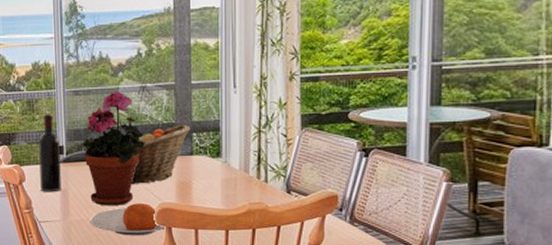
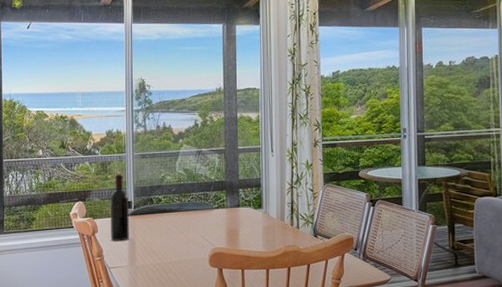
potted plant: present [82,91,145,205] -> none [148,155,201,251]
plate: present [90,203,167,236] -> none [153,249,219,277]
fruit basket: present [125,124,191,185] -> none [184,181,238,233]

